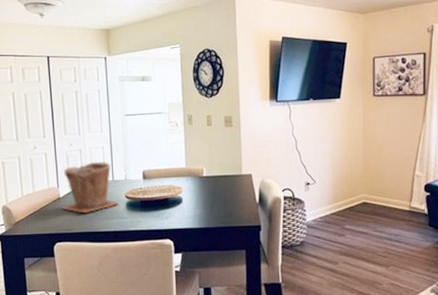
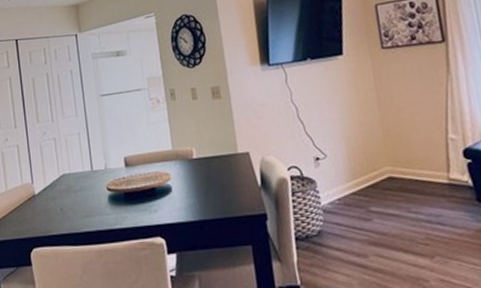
plant pot: present [61,161,119,214] -> none [37,149,100,212]

